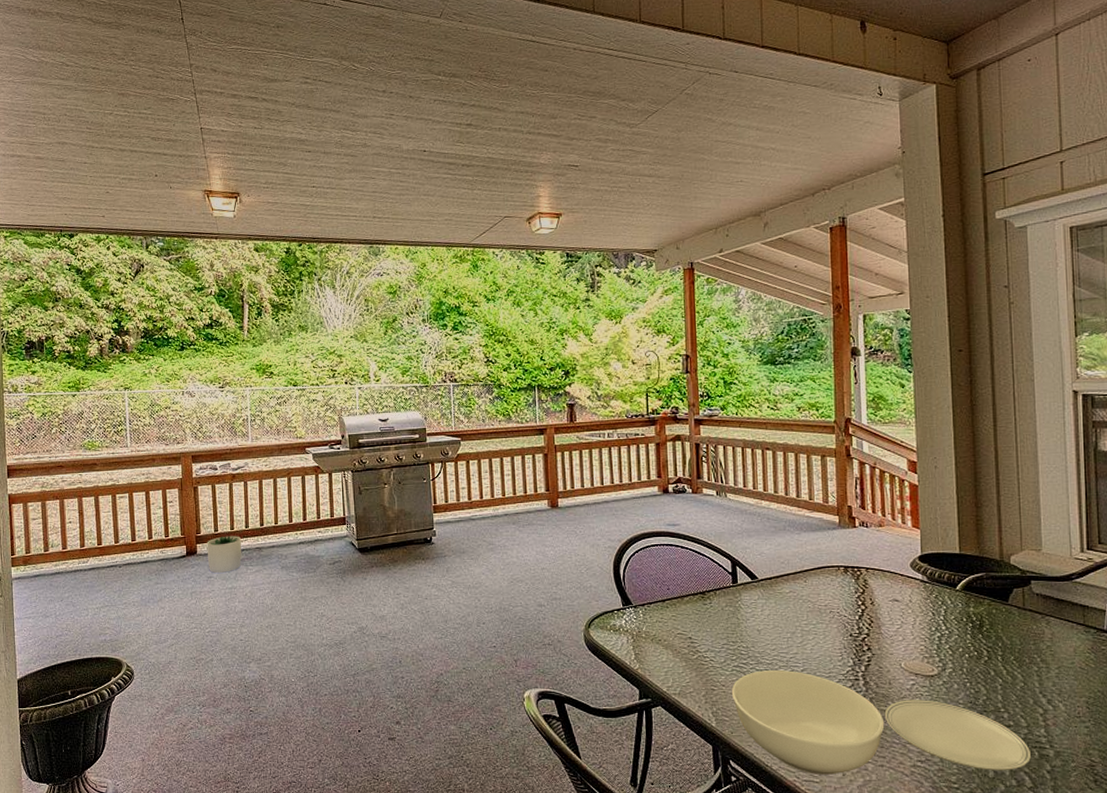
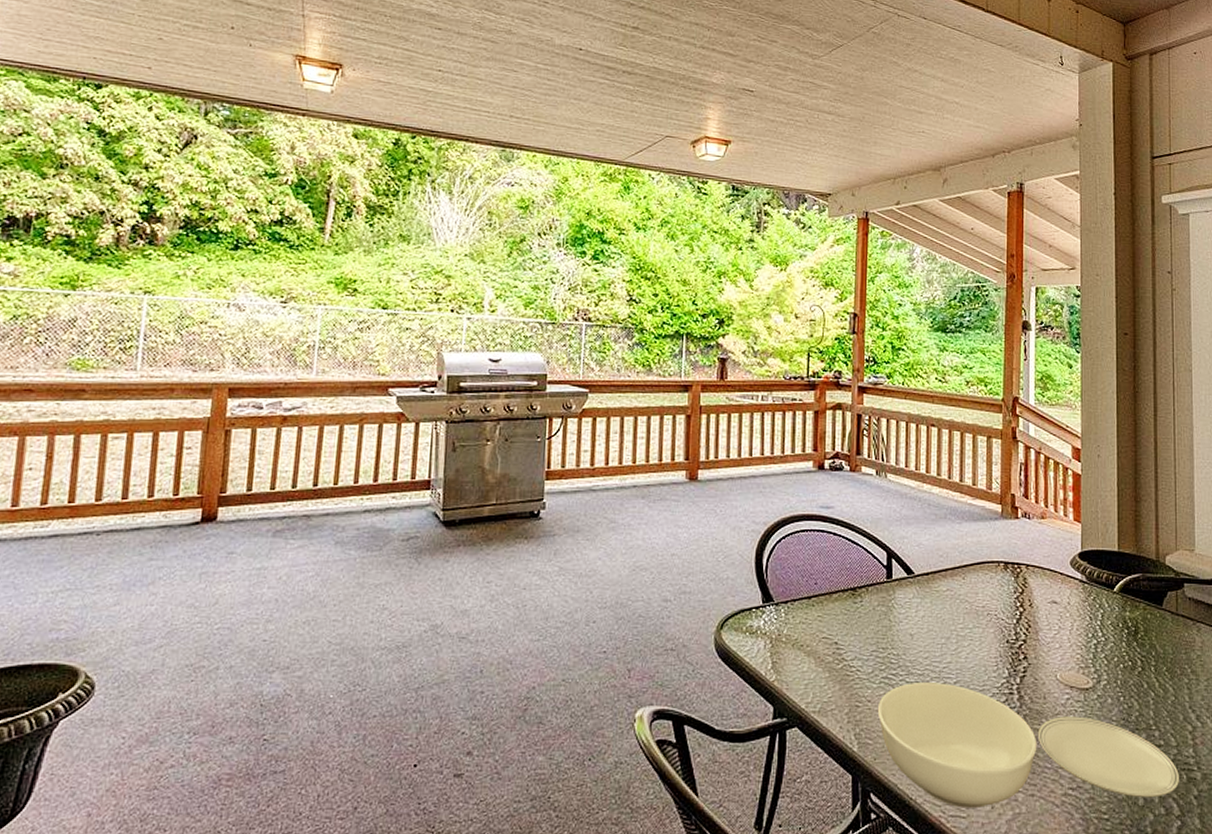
planter: present [207,536,242,574] -> none [231,497,283,549]

